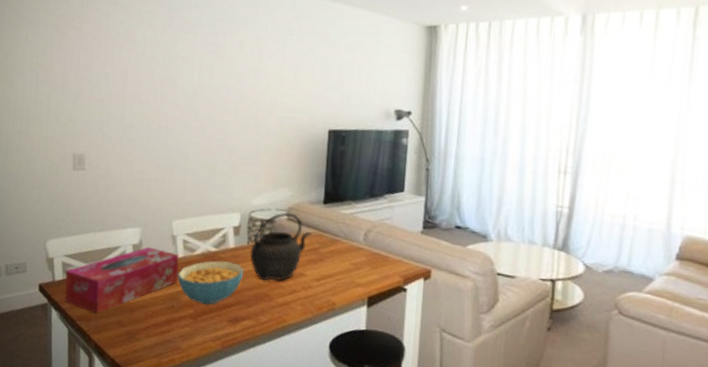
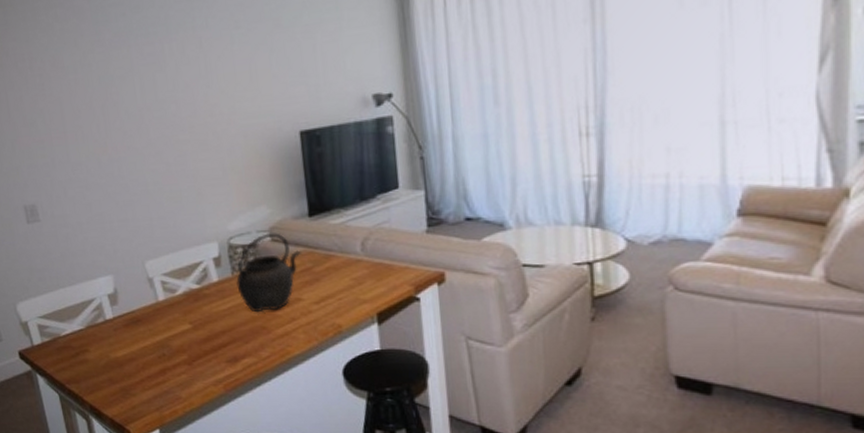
tissue box: present [64,246,179,314] -> none [42,294,164,374]
cereal bowl: present [177,260,244,305] -> none [162,297,234,348]

